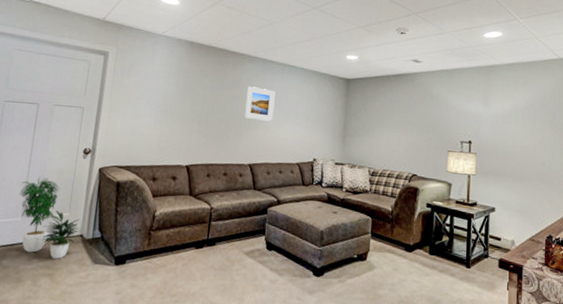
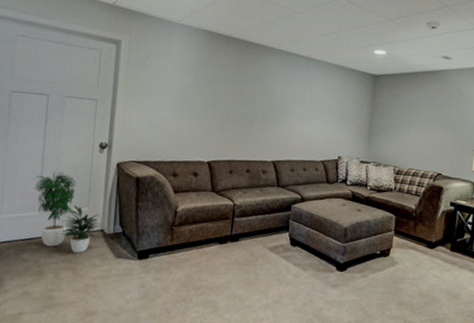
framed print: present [245,86,276,121] -> none [268,81,300,118]

